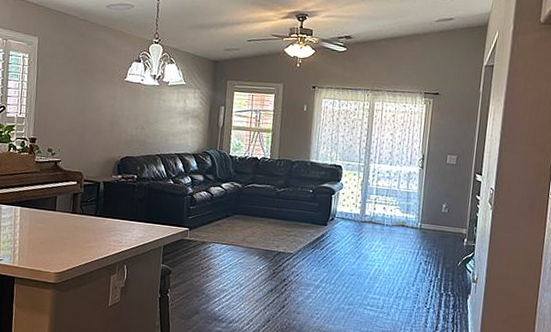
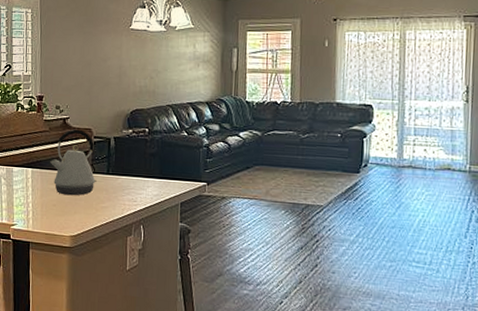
kettle: none [39,171,85,235] -> present [50,129,97,196]

